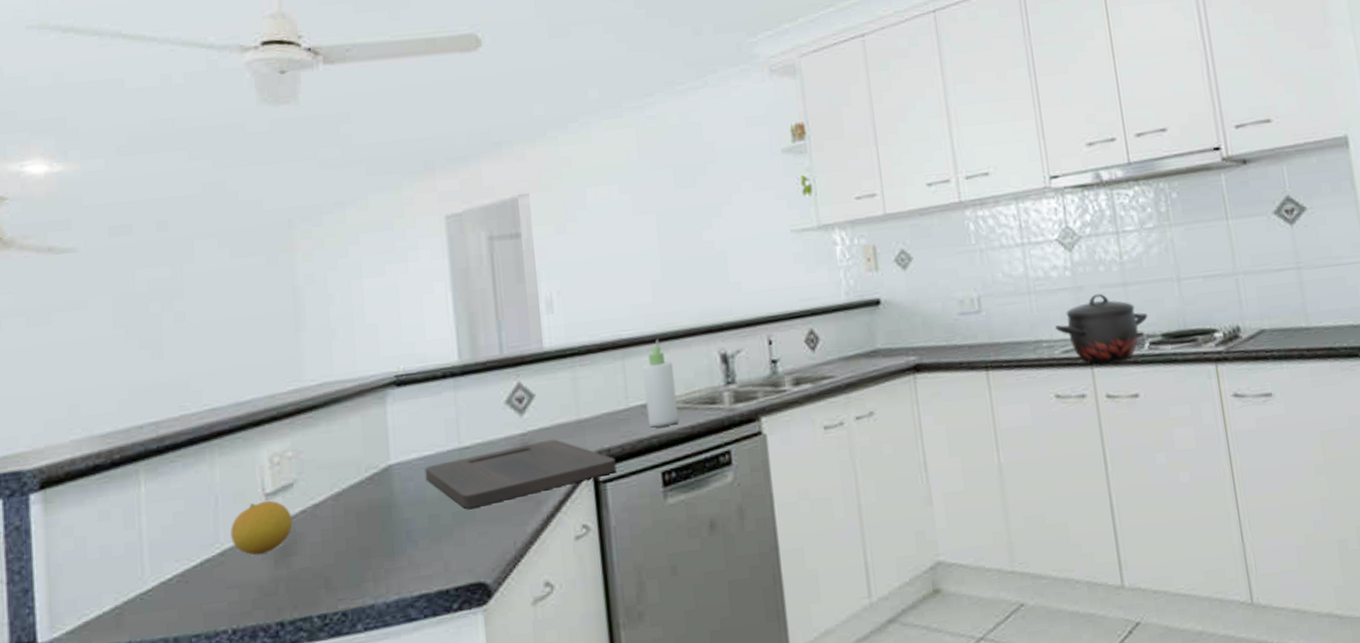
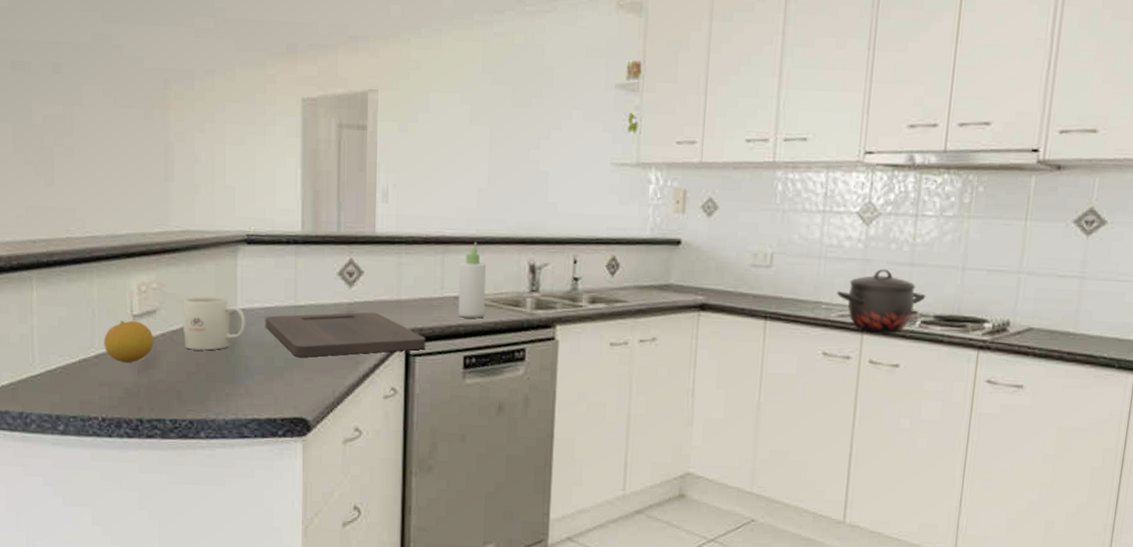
mug: none [325,453,403,524] -> present [182,296,246,351]

